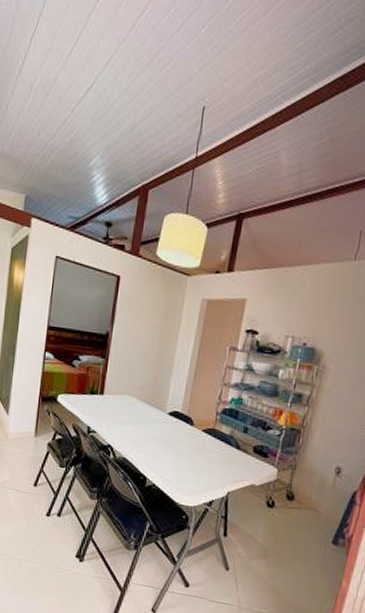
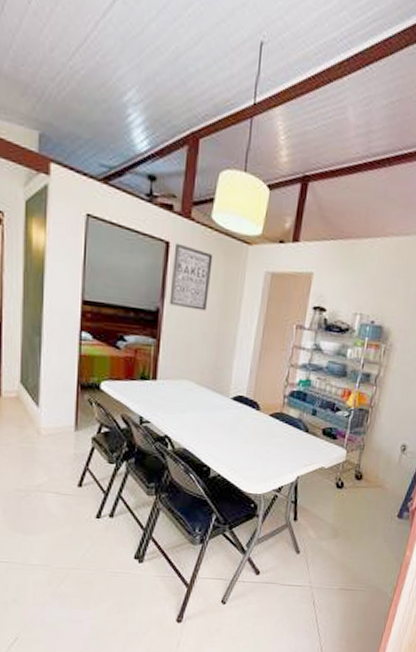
wall art: none [117,277,156,334] -> present [169,243,213,311]

